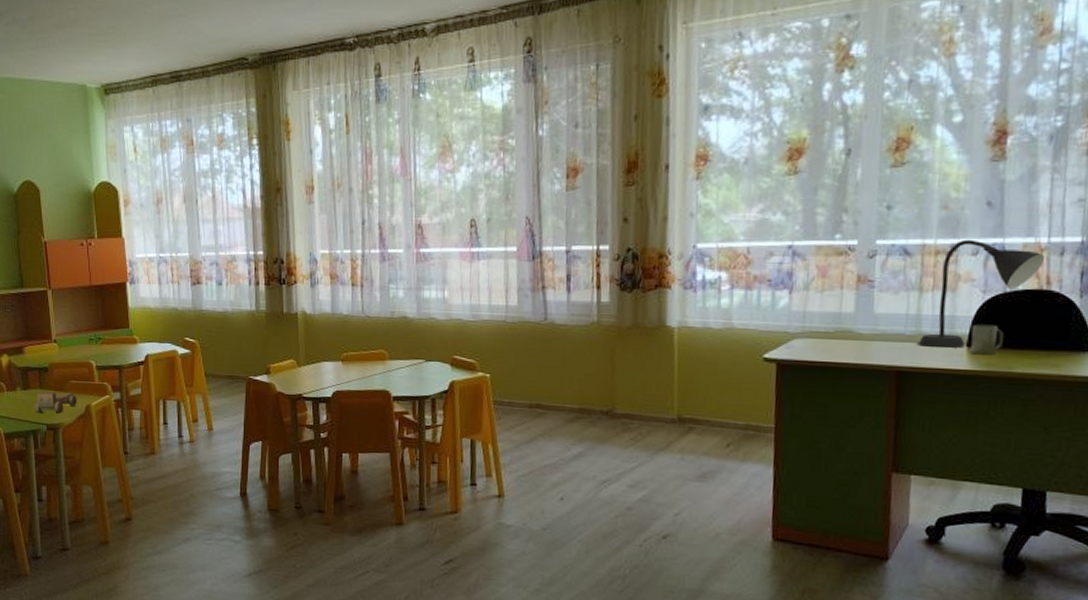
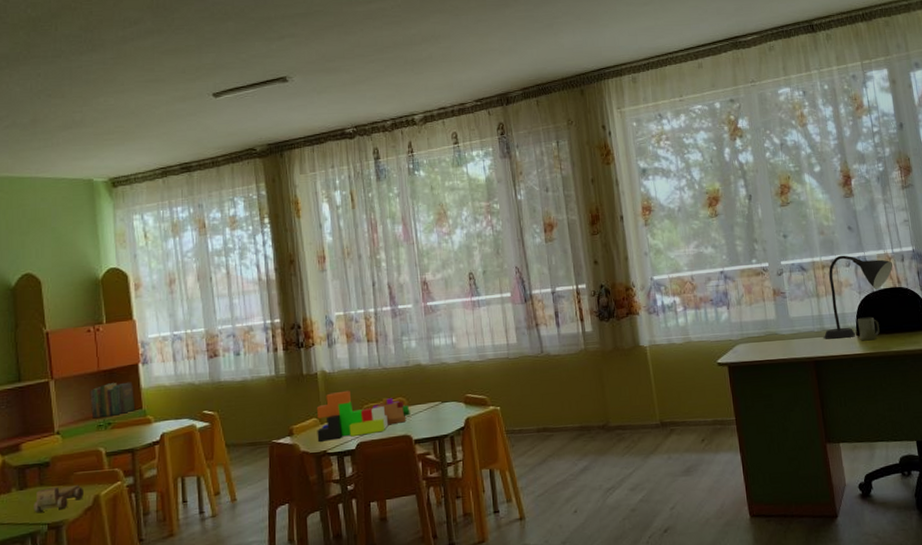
books: none [83,299,122,332] -> present [90,382,135,419]
toy blocks: none [293,335,368,385] -> present [316,390,389,442]
hot dog: none [352,349,391,377] -> present [373,398,410,425]

